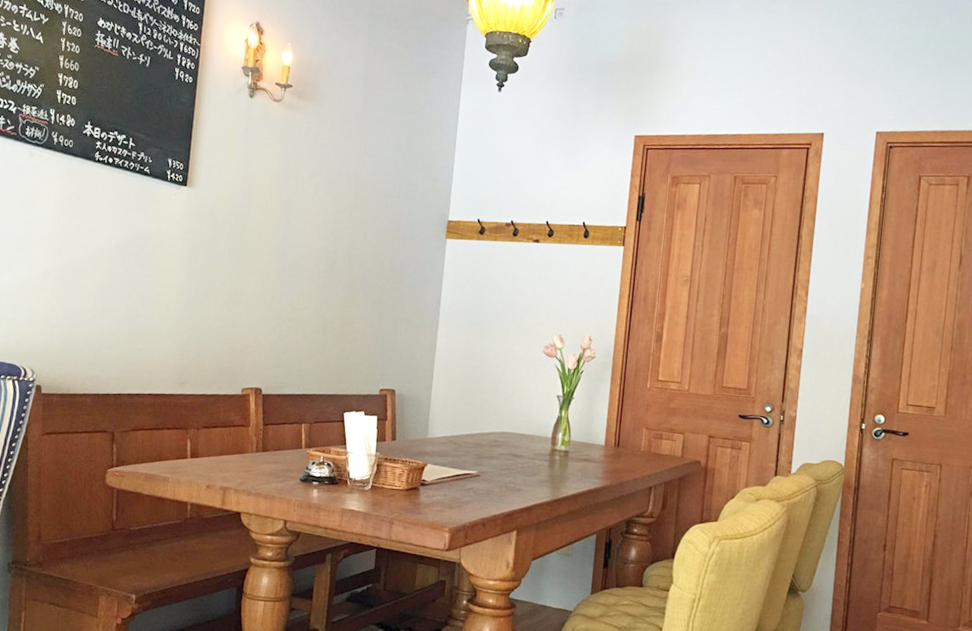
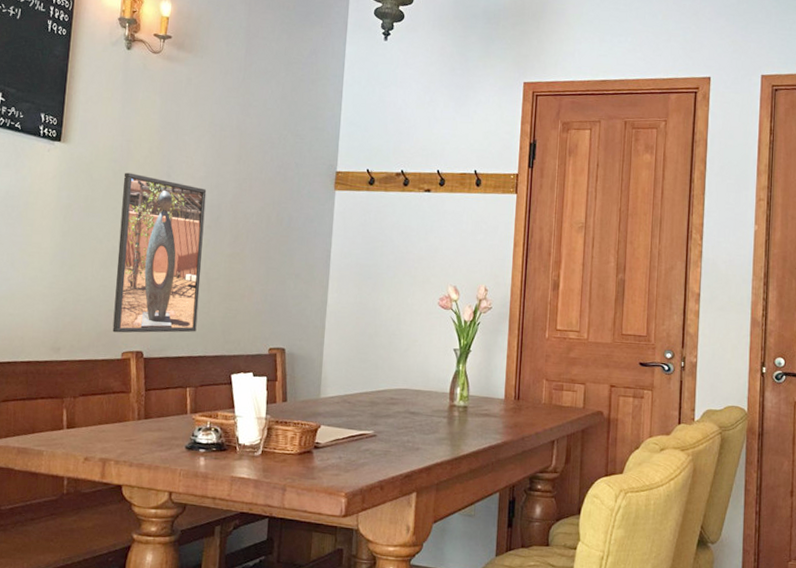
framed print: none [233,217,324,372] -> present [112,172,207,333]

